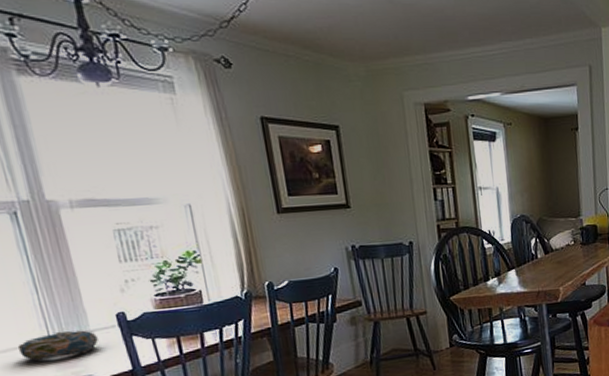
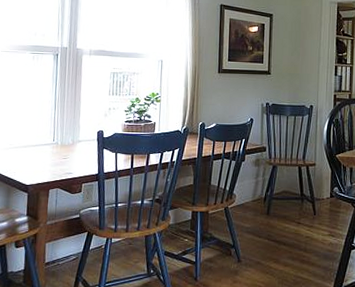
decorative bowl: present [18,330,98,361] -> none [34,138,82,157]

